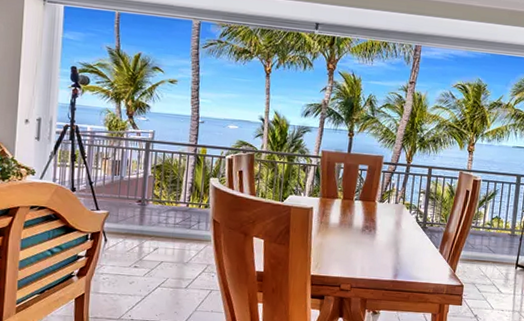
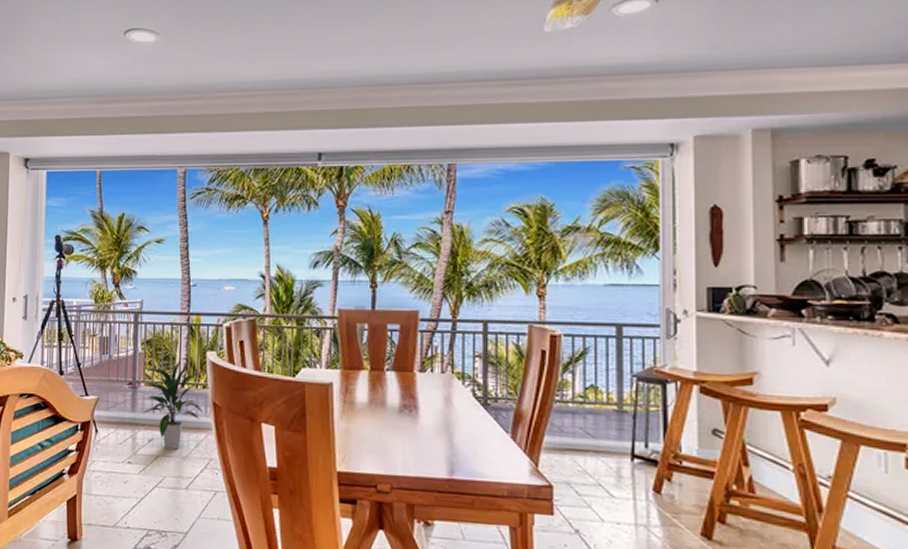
indoor plant: none [149,183,204,257] -> present [142,360,203,450]

